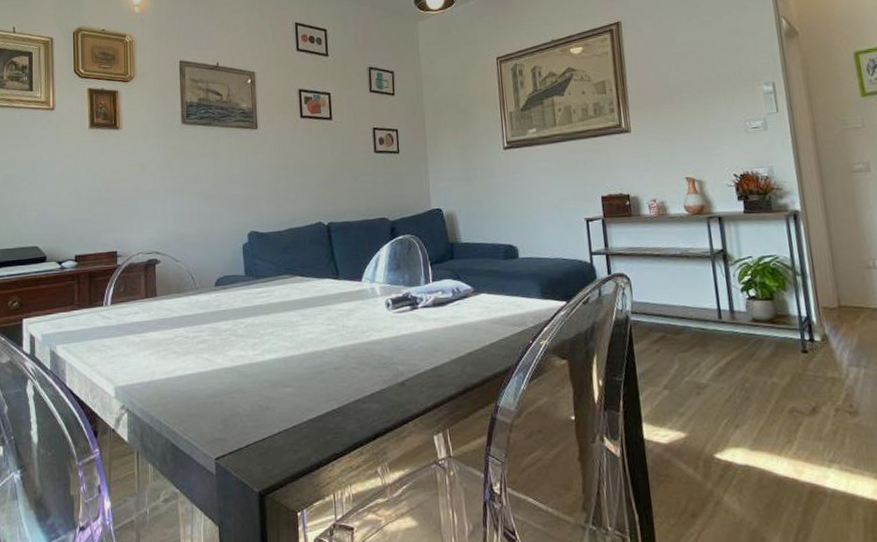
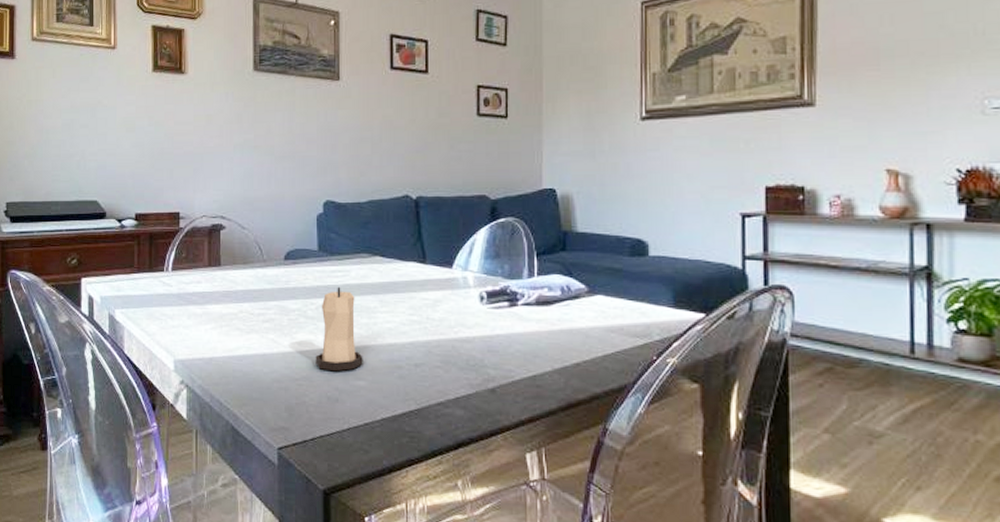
candle: none [246,305,290,382] -> present [315,286,363,372]

